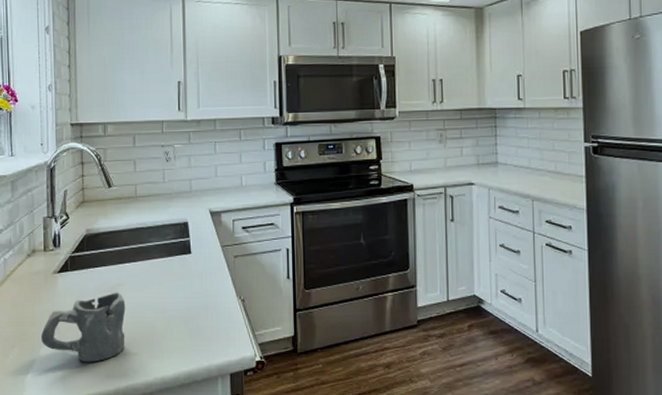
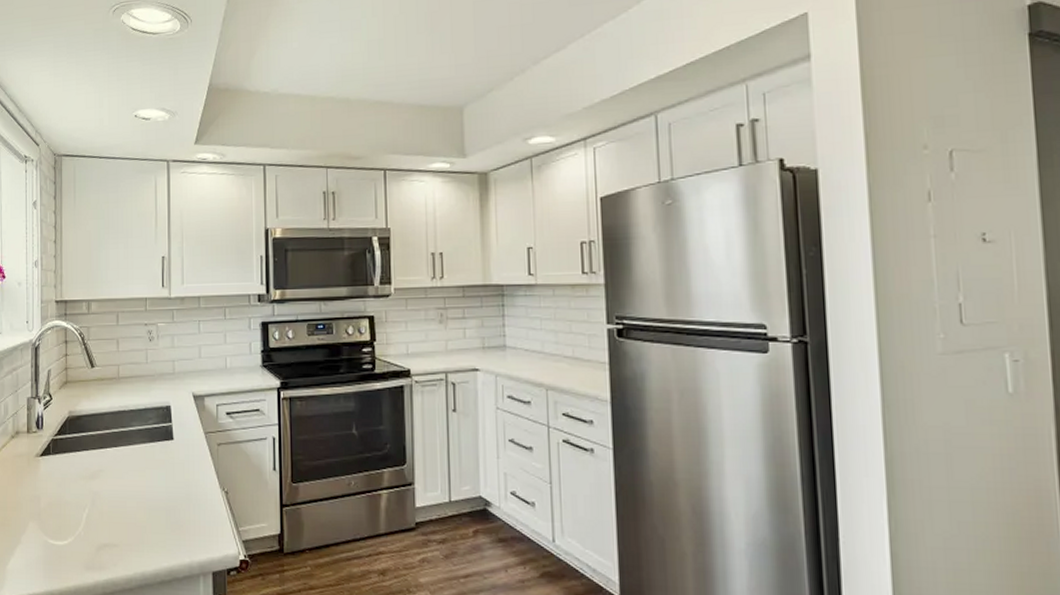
mug: present [41,292,126,362] -> none [23,478,107,553]

